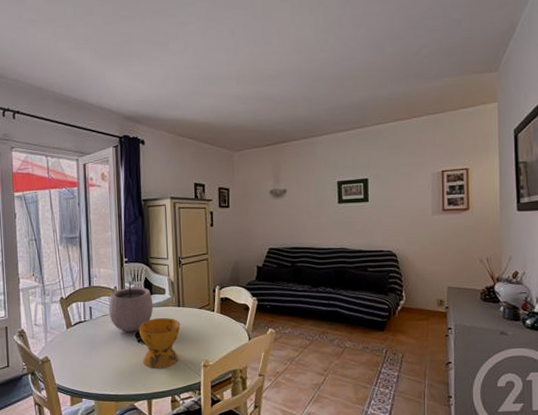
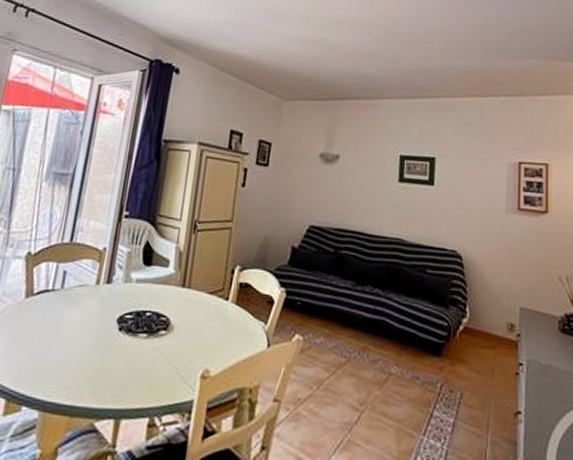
plant pot: present [109,276,154,332] -> none [88,237,151,315]
bowl: present [138,318,181,368] -> none [120,299,181,374]

